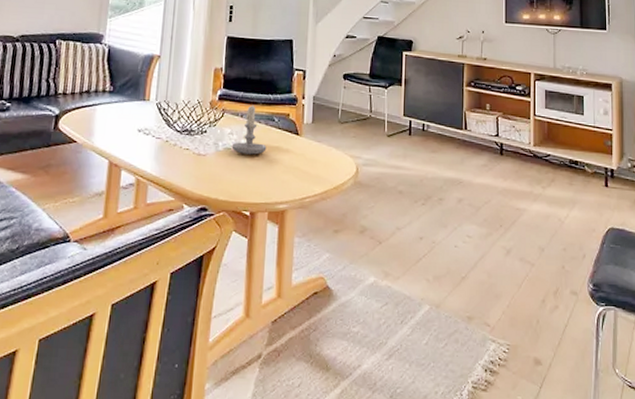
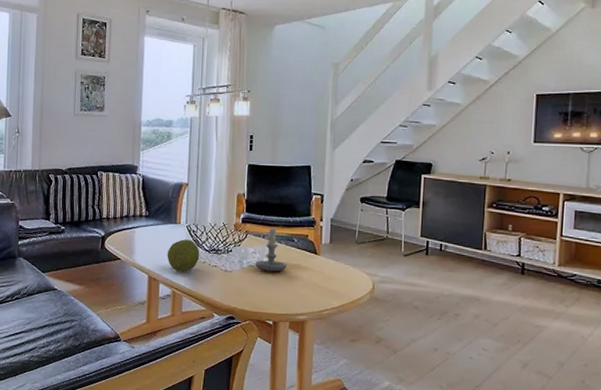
fruit: none [132,118,171,156] -> present [167,239,200,272]

